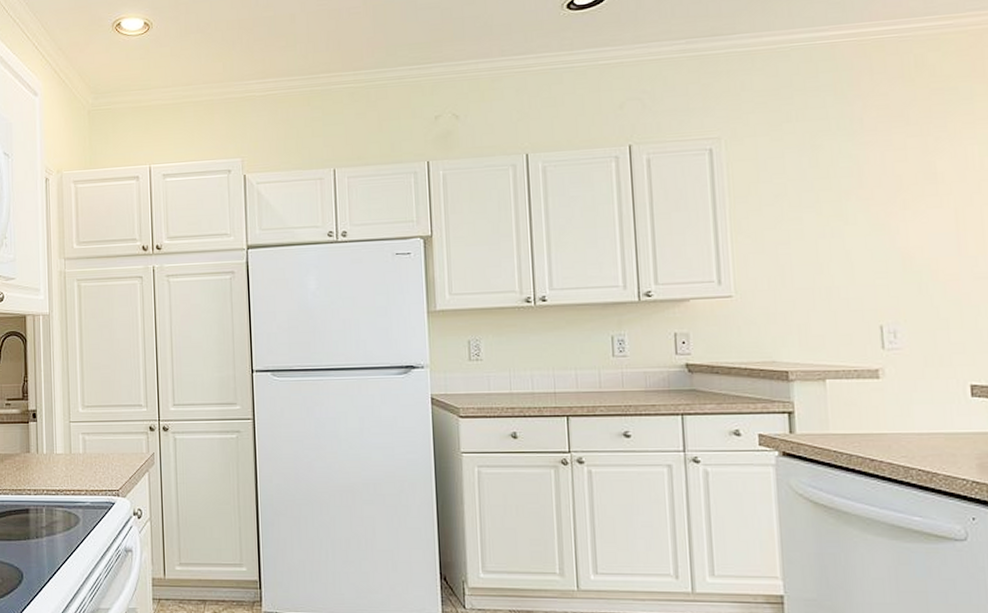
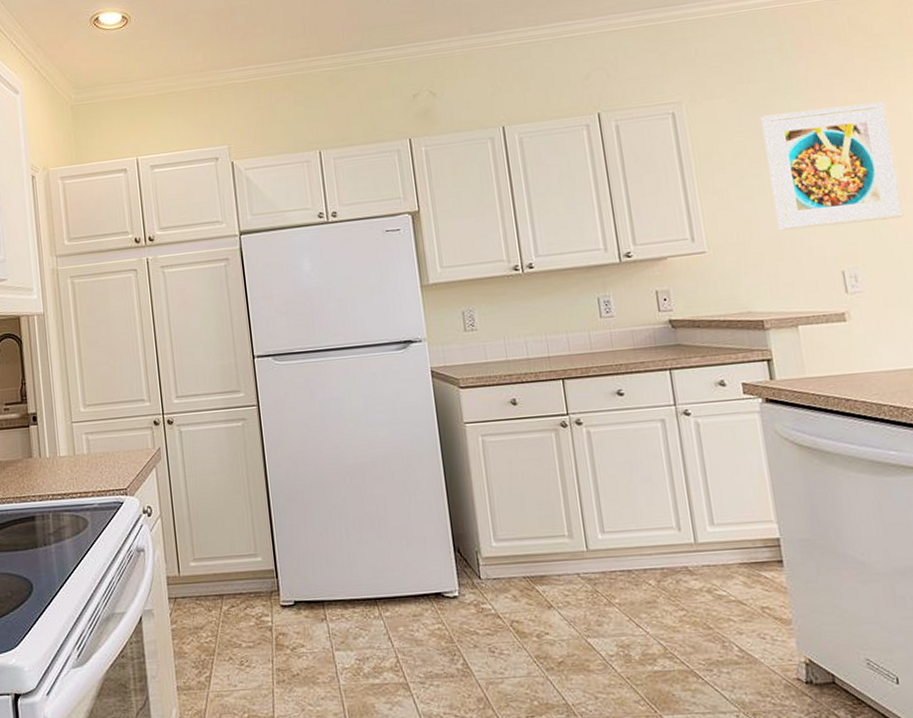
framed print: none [807,149,956,279] -> present [761,102,904,231]

